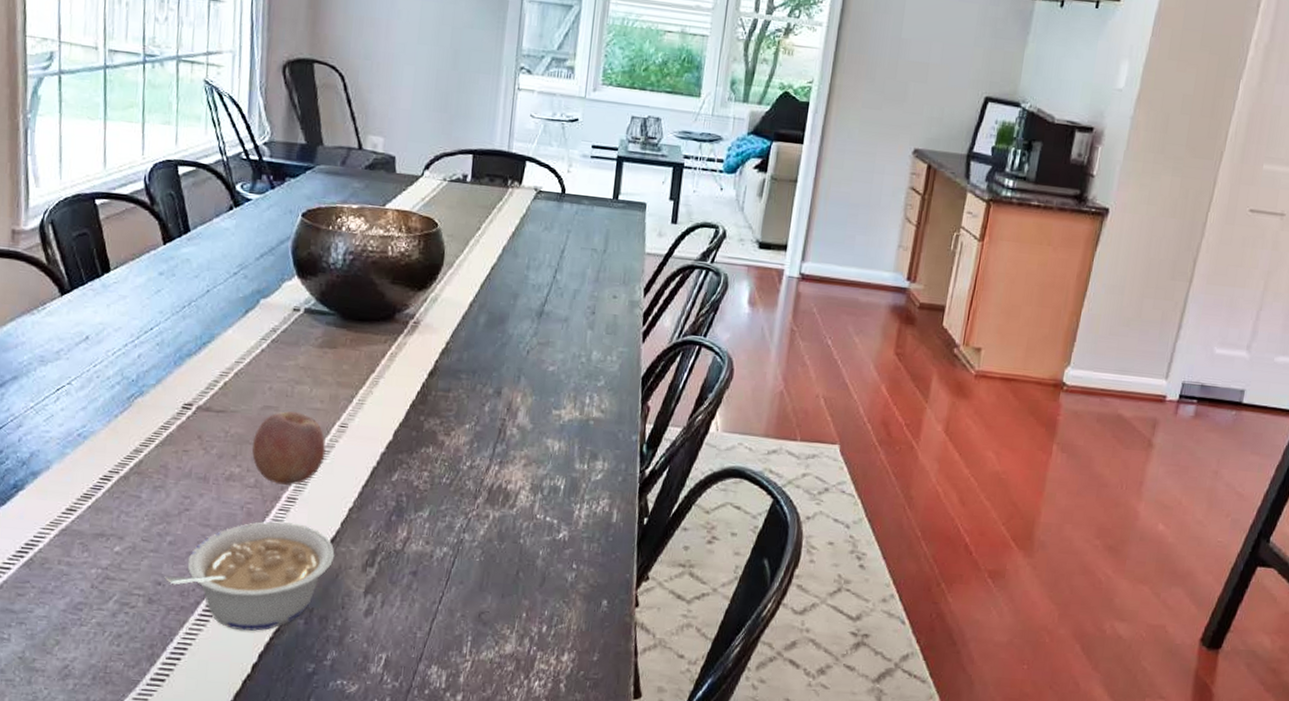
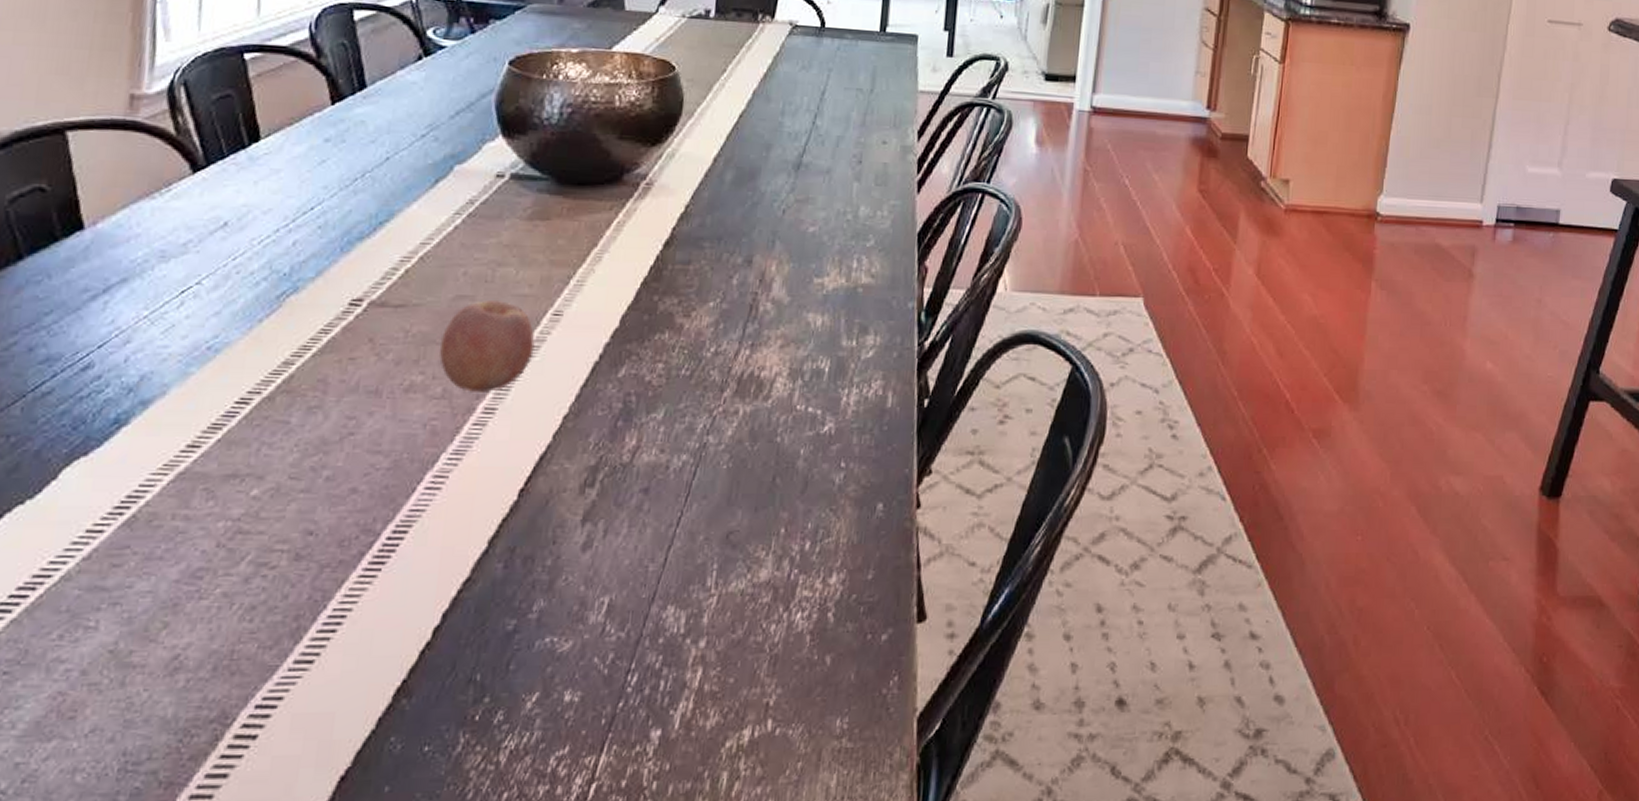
legume: present [164,521,335,631] -> none [318,438,545,585]

